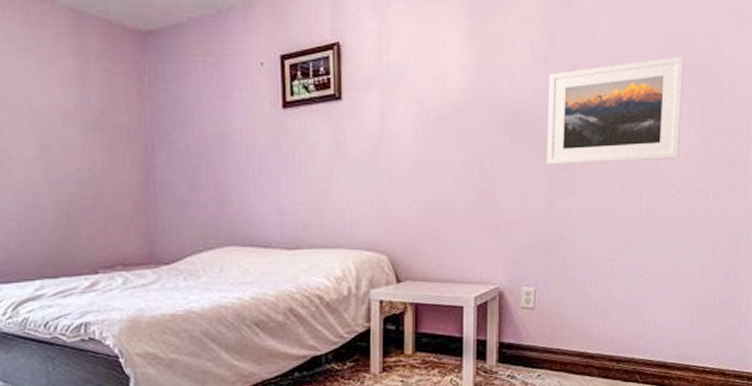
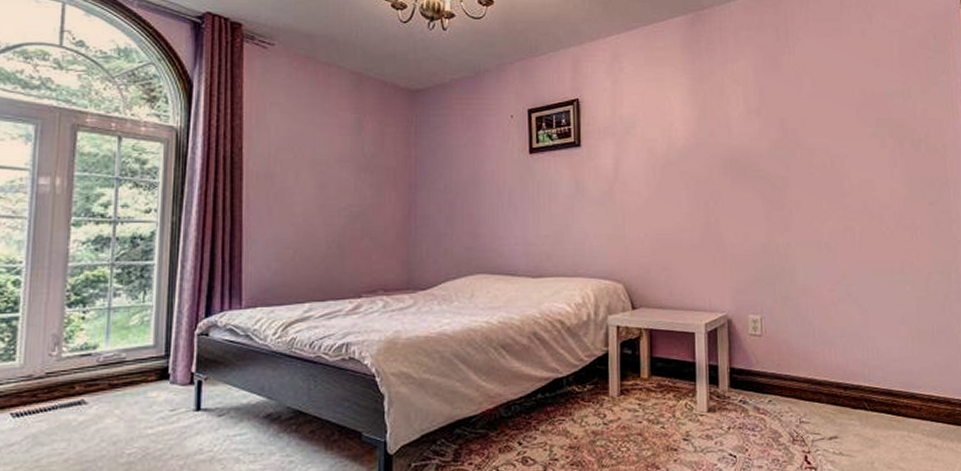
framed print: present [546,56,684,166] -> none [762,110,885,204]

